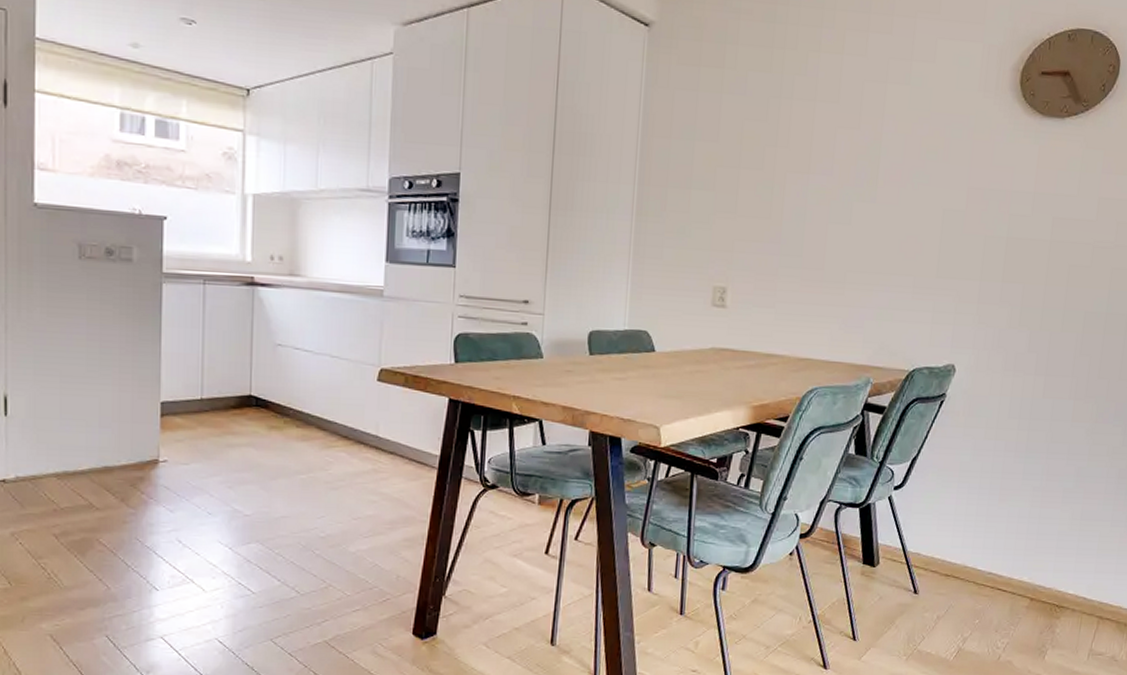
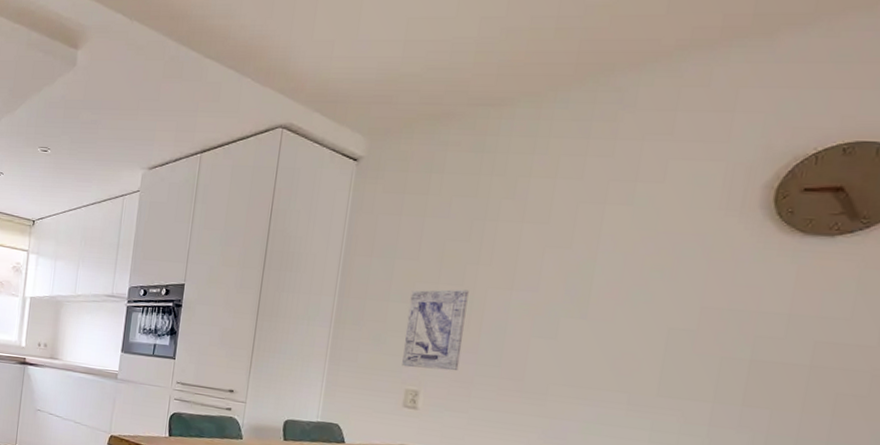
wall art: none [708,174,769,264] -> present [402,289,469,371]

